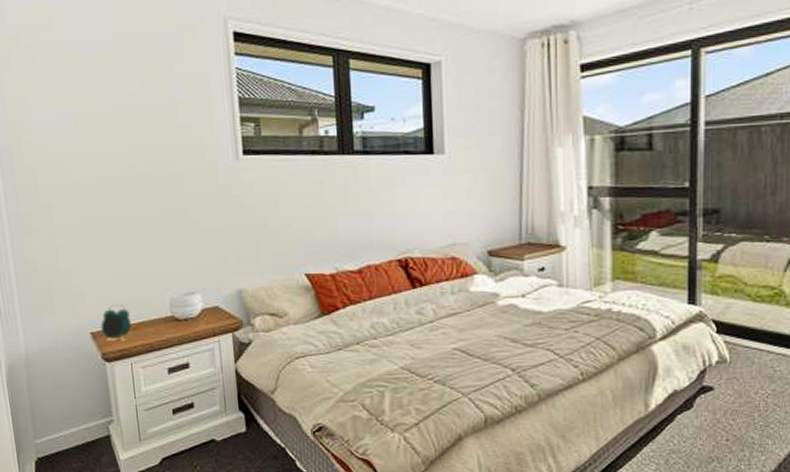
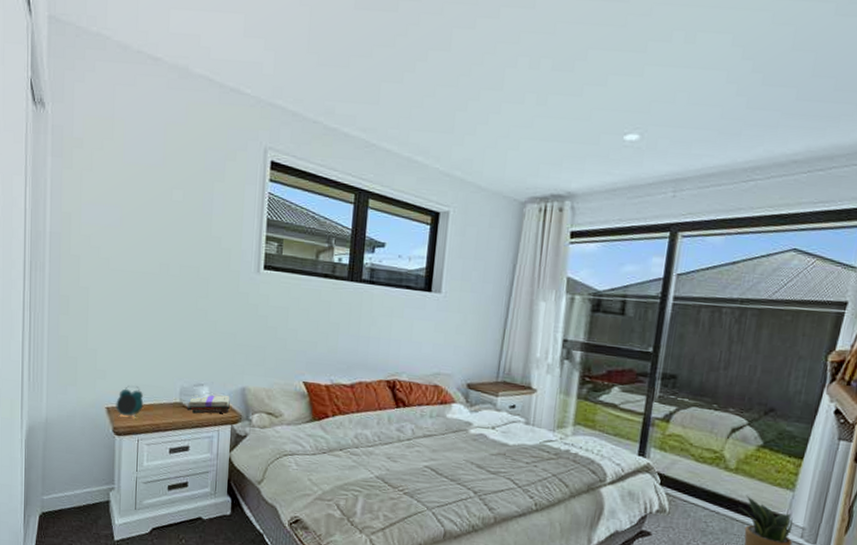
books: none [180,300,228,326] -> present [186,395,230,414]

